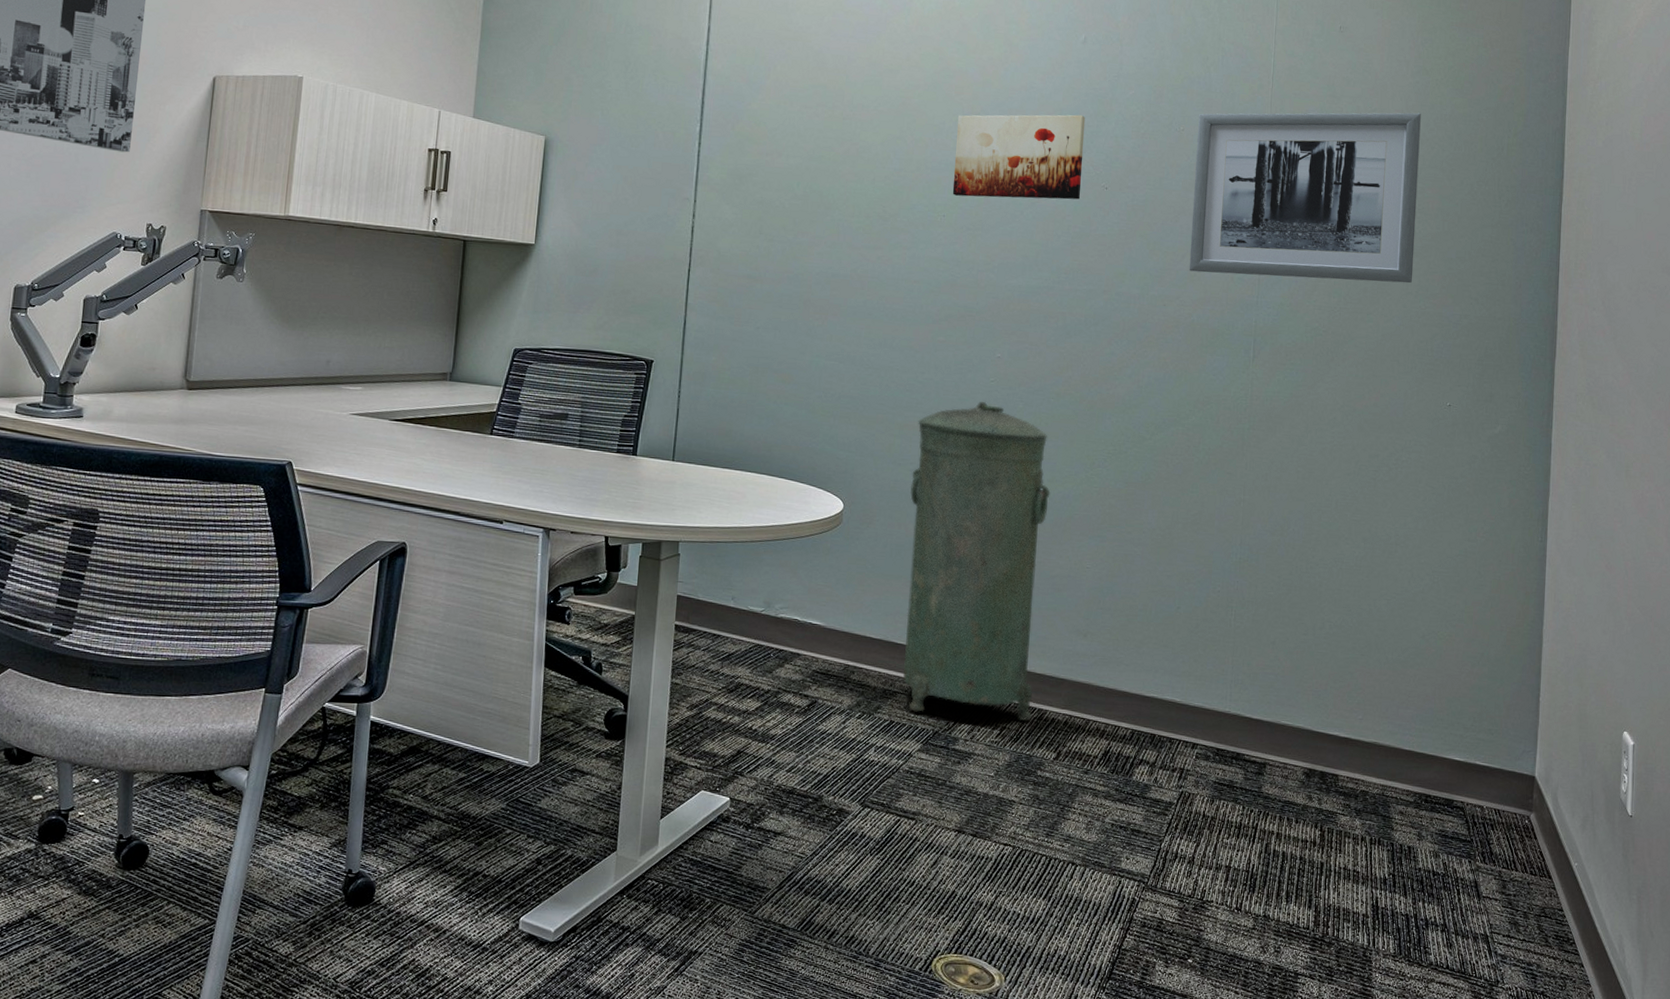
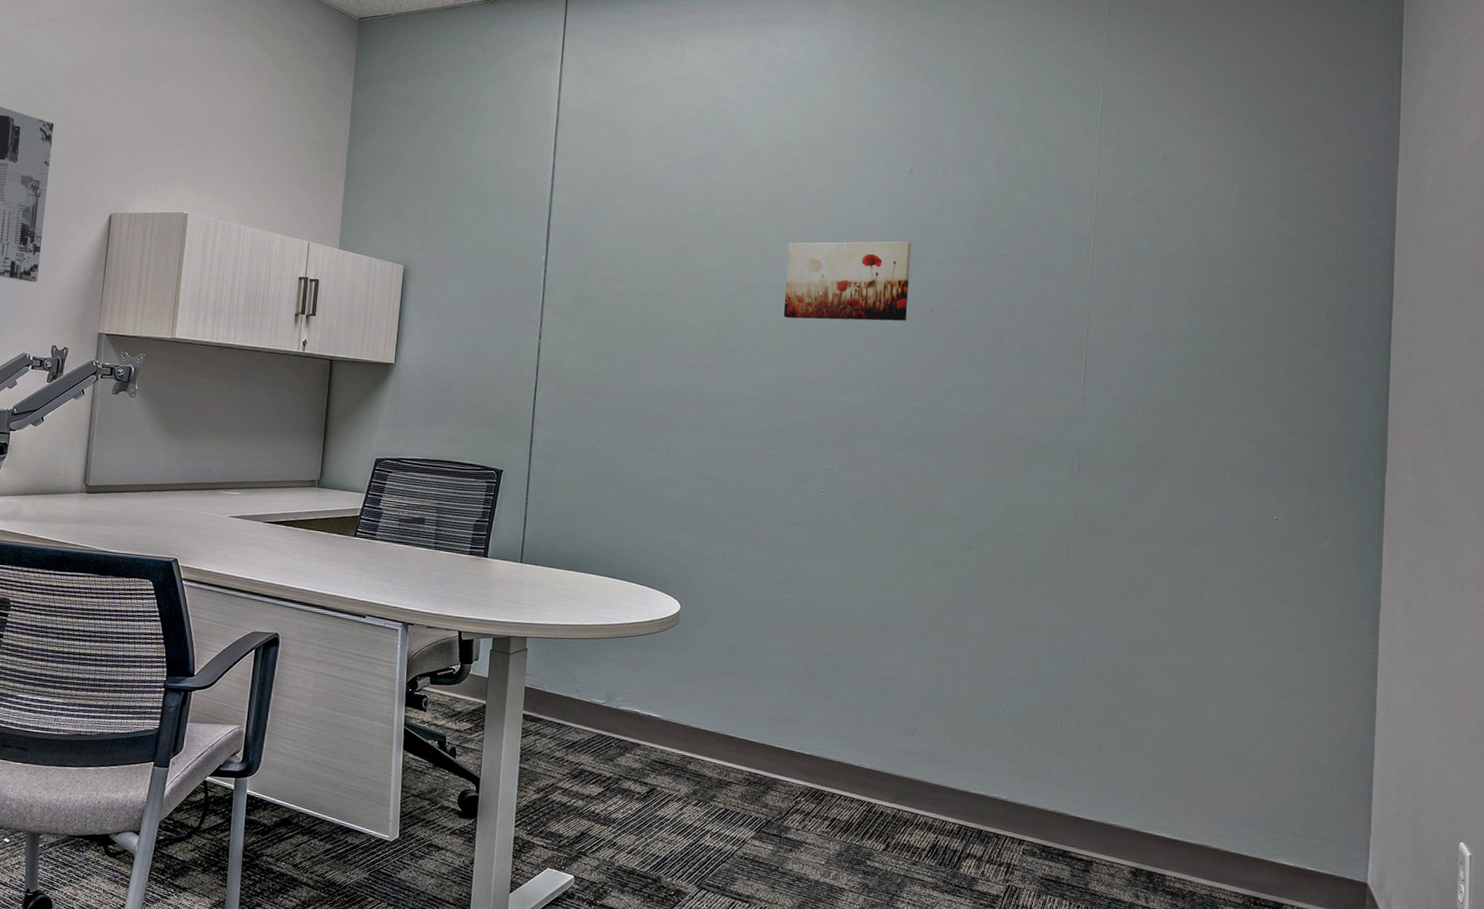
trash can: present [903,401,1050,722] -> none [737,510,879,814]
wall art: present [1189,112,1421,284] -> none [1013,236,1246,401]

